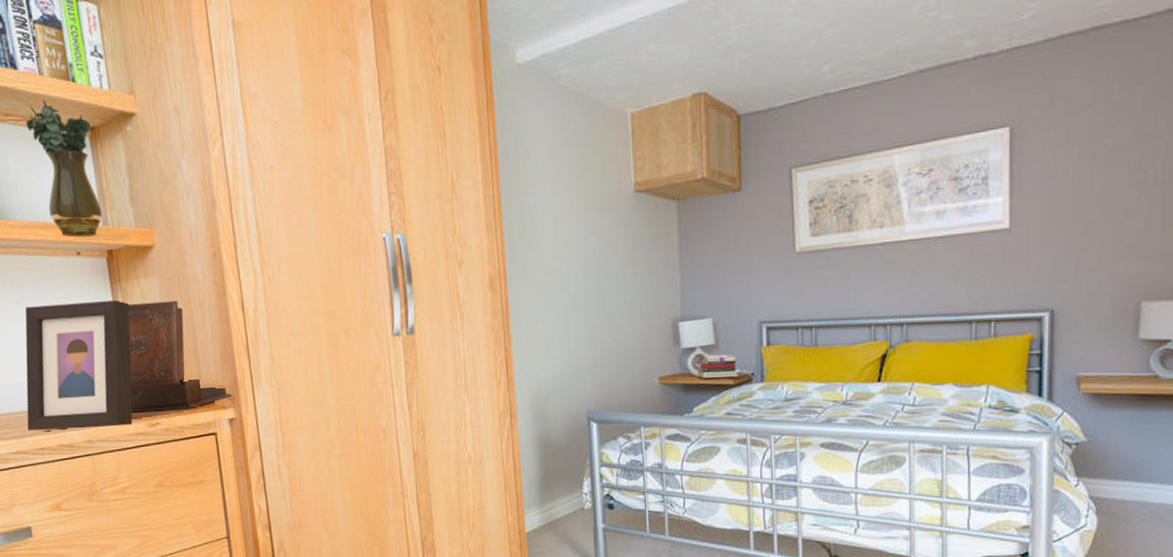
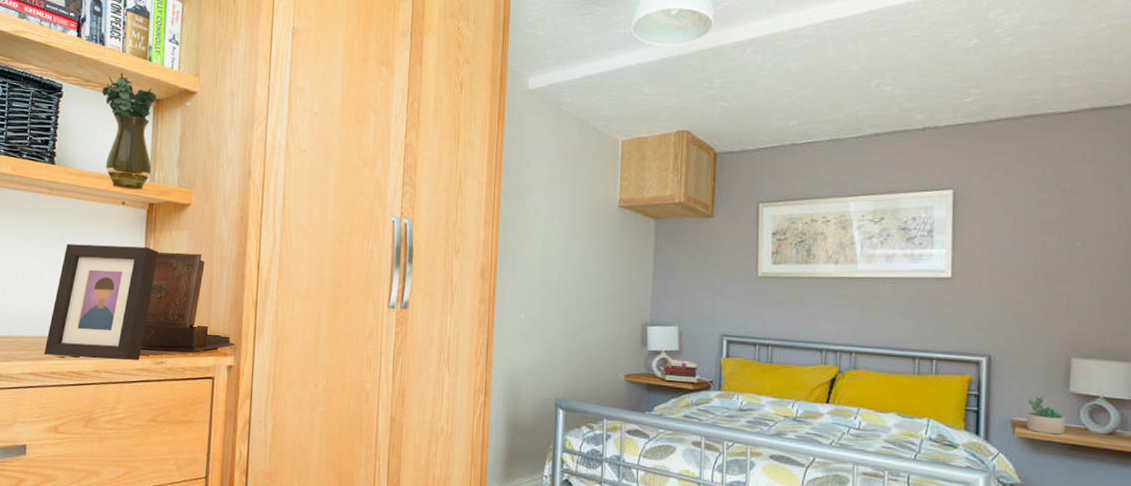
succulent plant: none [1092,344,1135,387] -> present [1026,394,1066,435]

